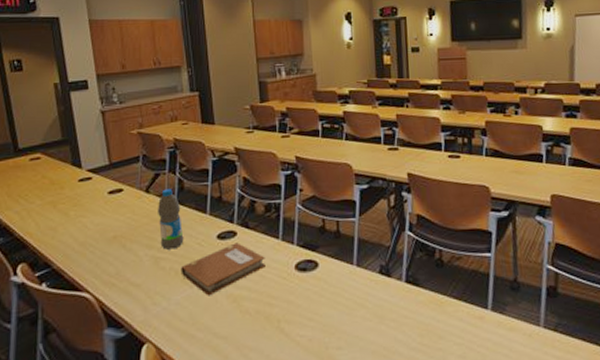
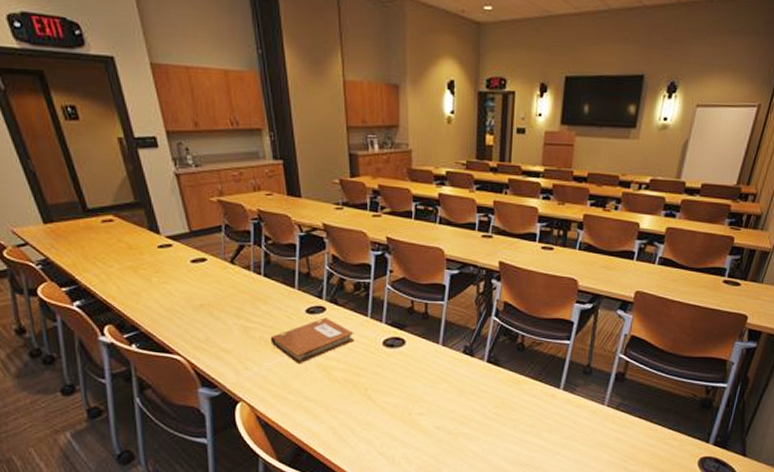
water bottle: present [158,189,184,250] -> none [244,261,272,320]

